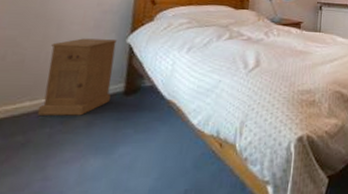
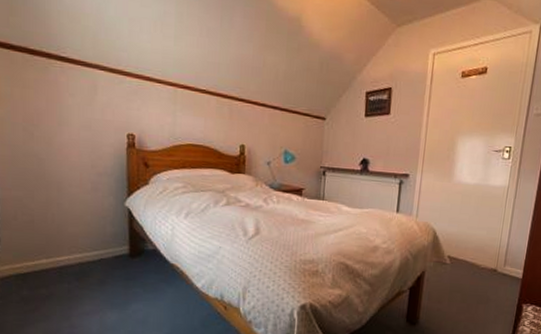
nightstand: present [37,38,117,116] -> none [54,200,117,274]

